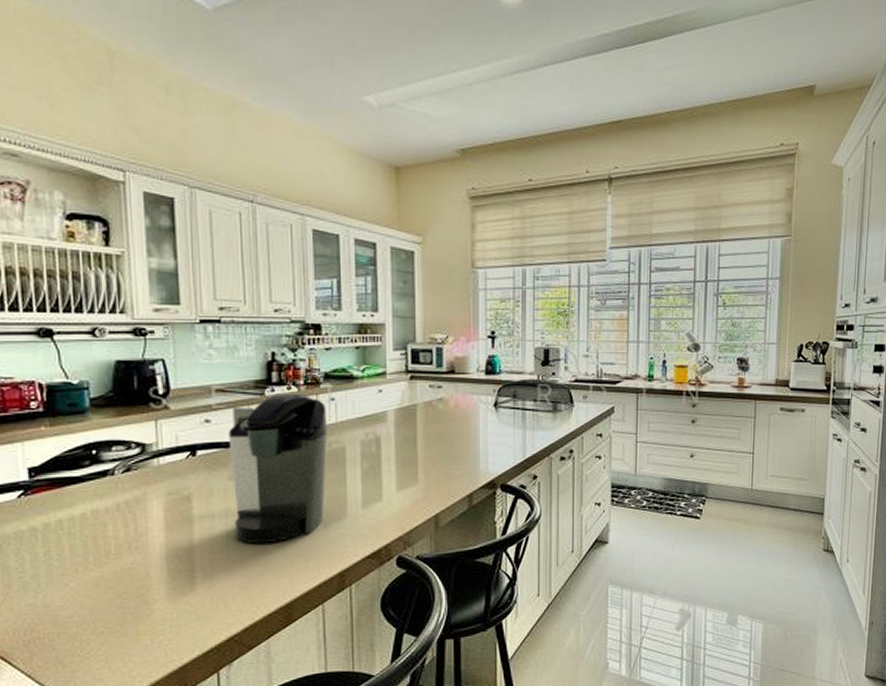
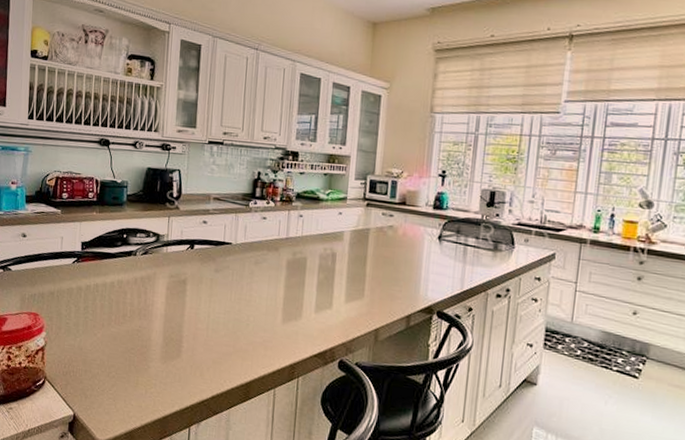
coffee maker: present [228,393,328,544] -> none [214,206,296,330]

